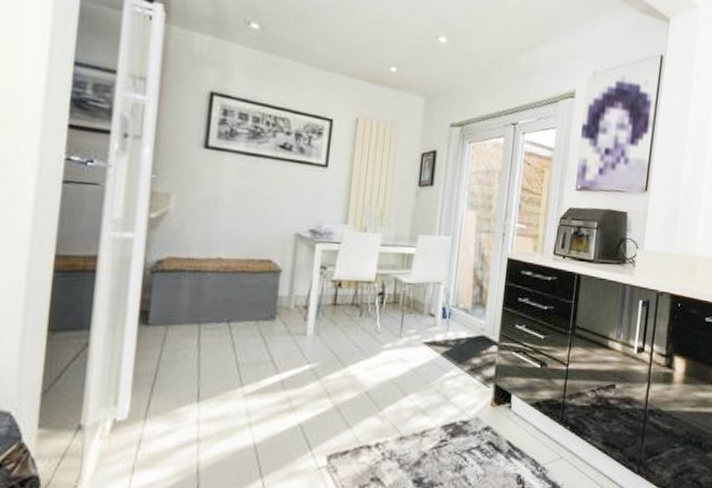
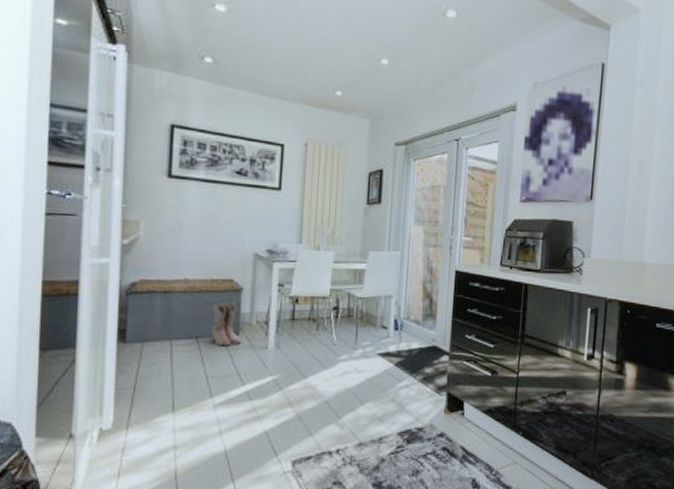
boots: none [245,283,278,332] -> present [212,301,242,346]

